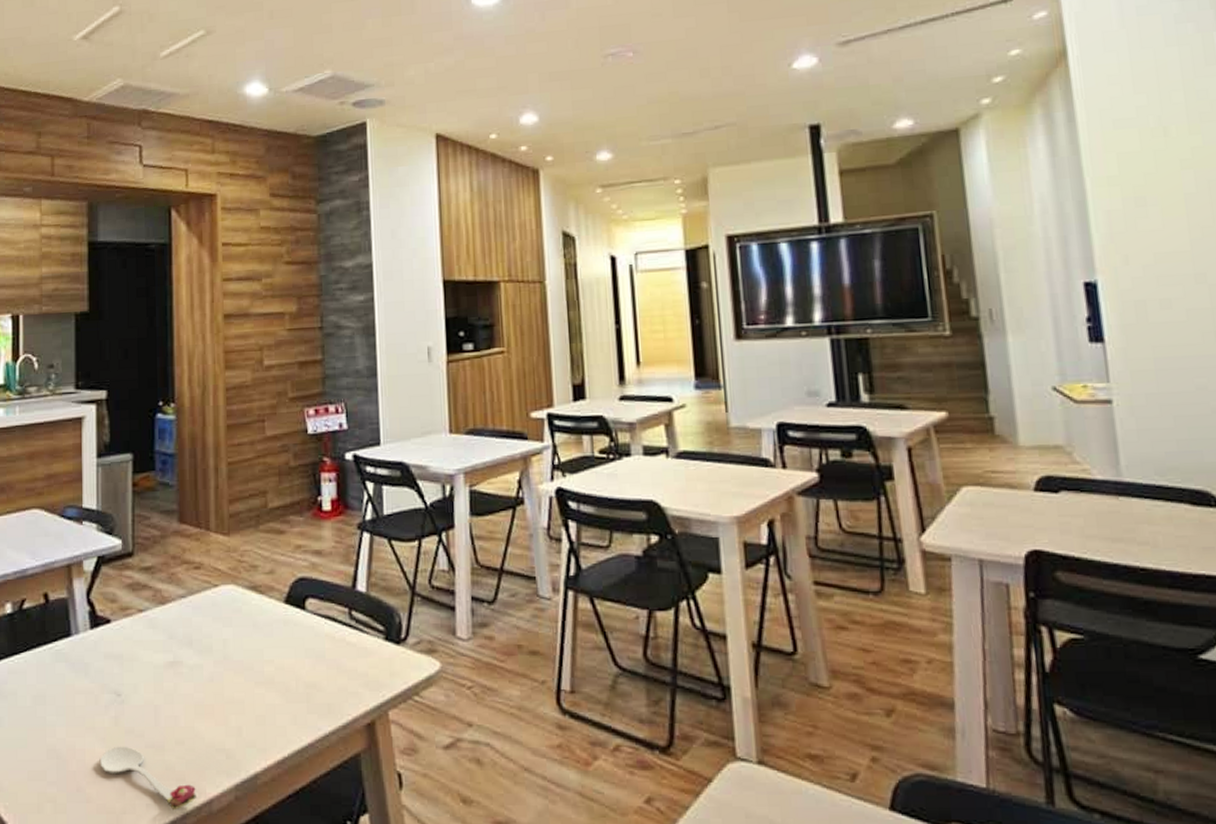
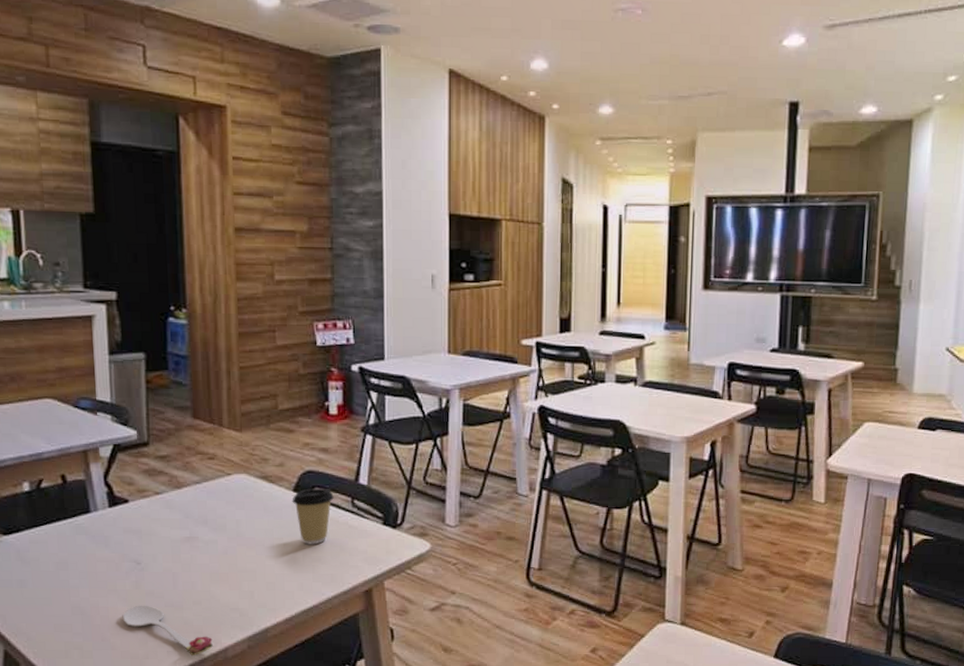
coffee cup: none [283,598,329,667] -> present [292,488,334,545]

